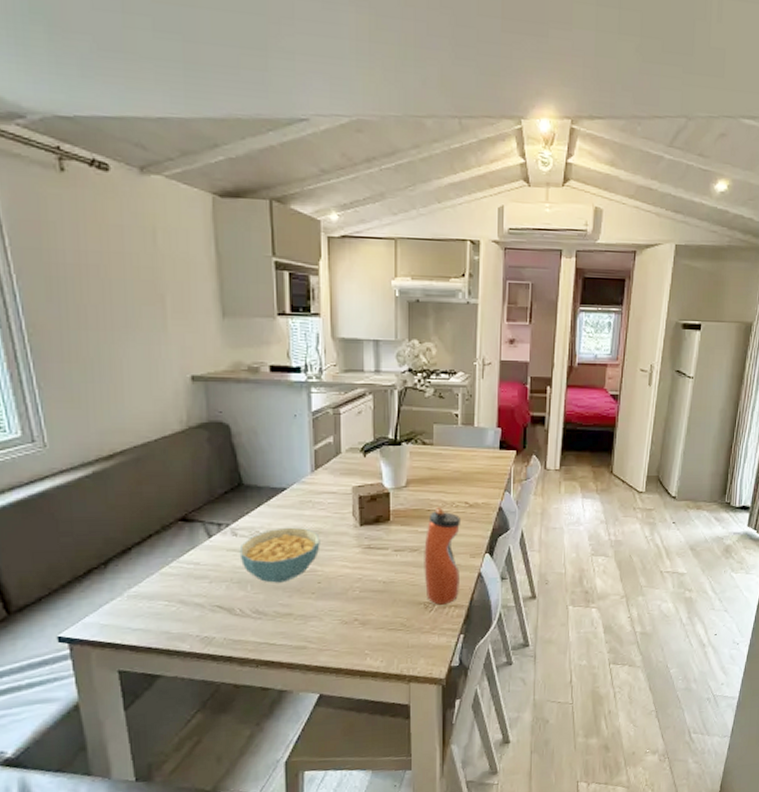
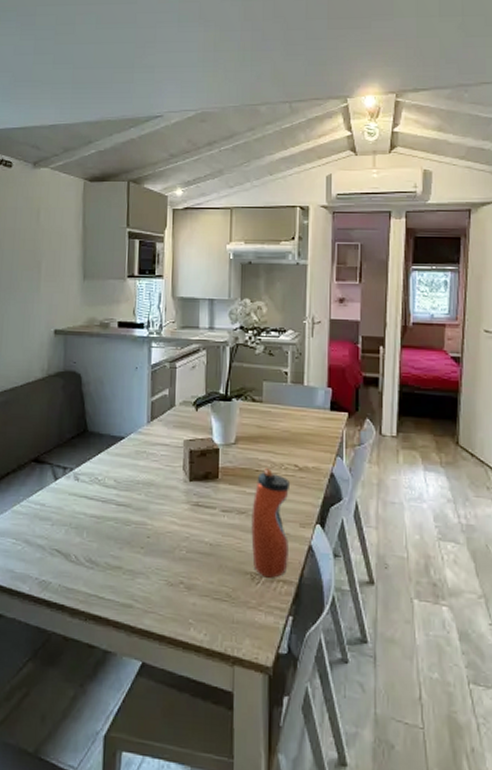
cereal bowl: present [239,527,320,583] -> none [79,476,152,533]

